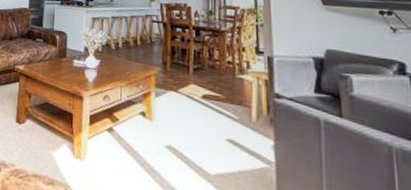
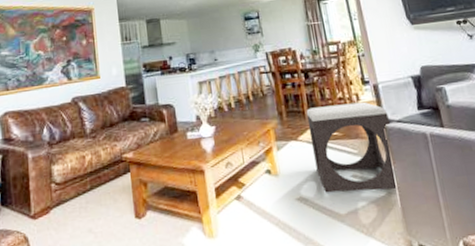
footstool: none [190,64,279,167] -> present [306,101,399,193]

